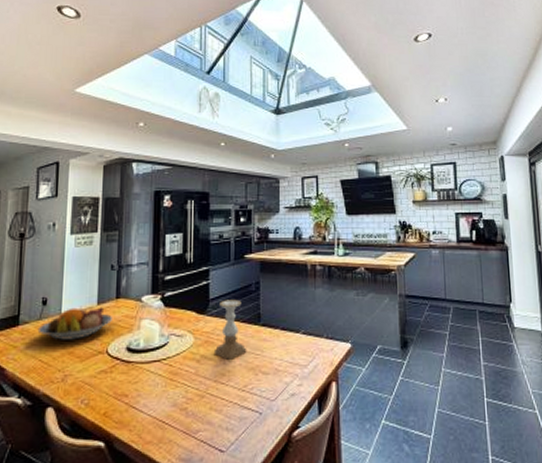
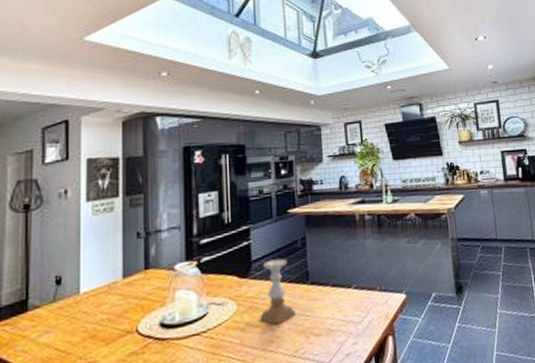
fruit bowl: present [37,306,112,340] -> none [51,280,141,323]

